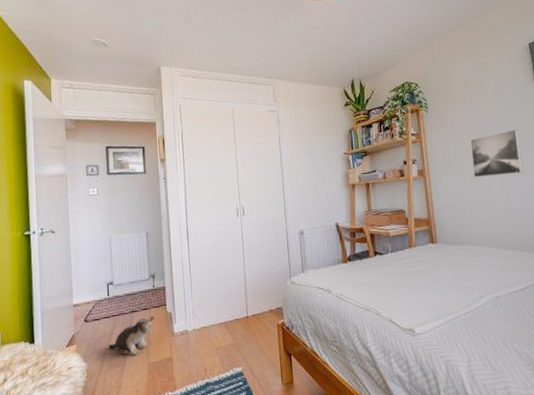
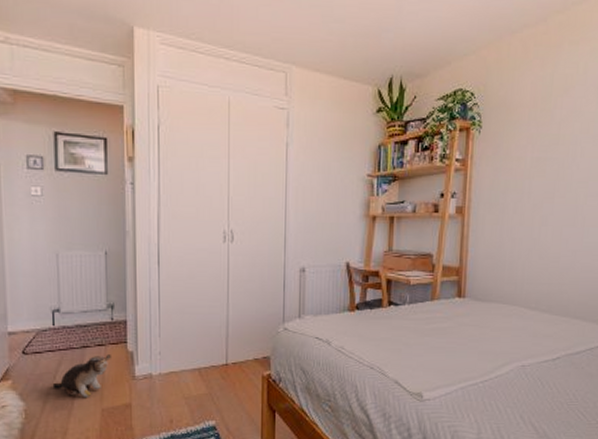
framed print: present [470,129,523,178] -> none [523,167,587,224]

